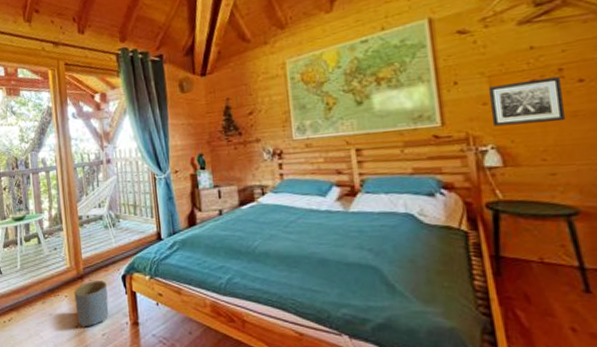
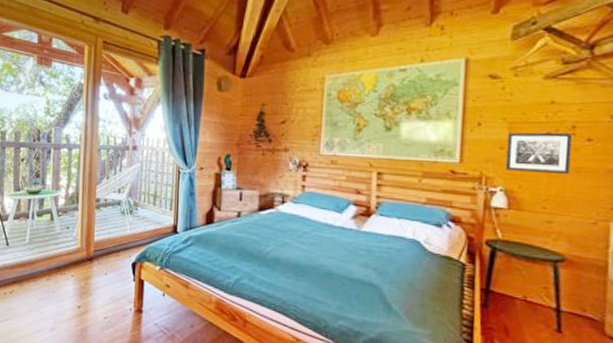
planter: present [74,280,109,327] -> none [81,264,116,309]

